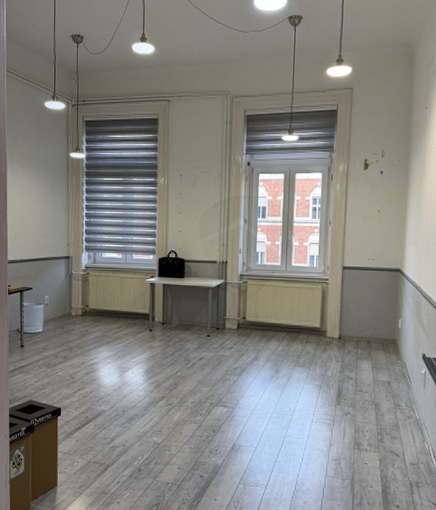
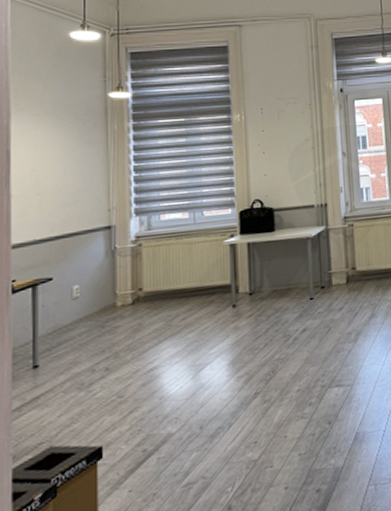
waste bin: present [22,302,44,334] -> none [35,296,73,347]

